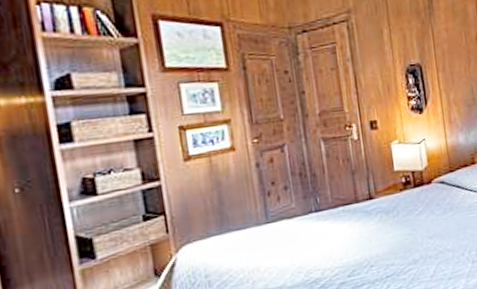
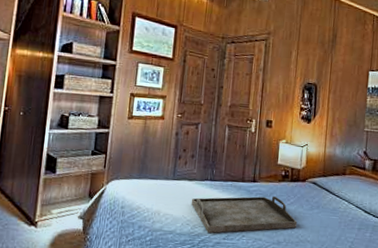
serving tray: none [296,210,432,275] -> present [191,196,297,233]

